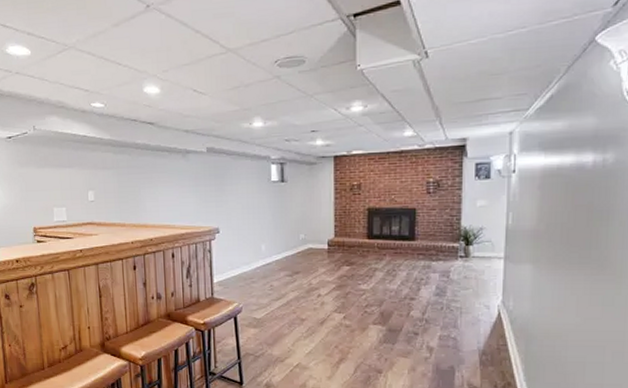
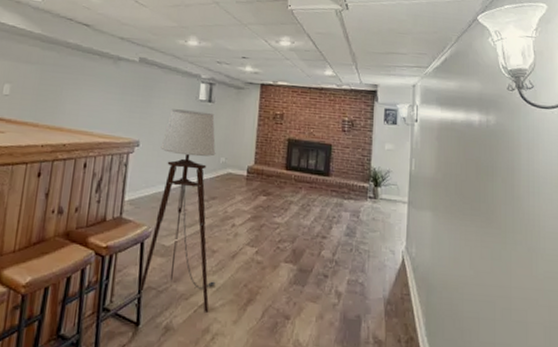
floor lamp: none [236,192,308,371] -> present [134,109,216,312]

